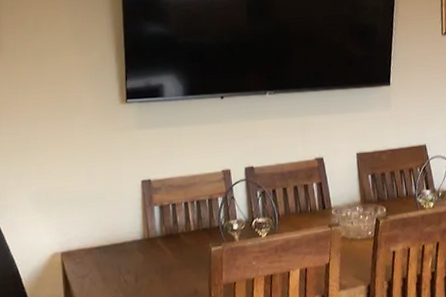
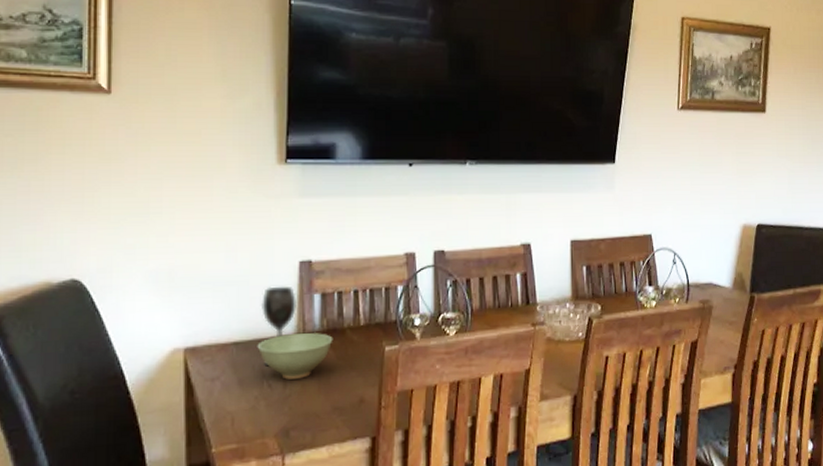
wine glass: none [114,201,142,266] -> present [260,286,296,367]
bowl: none [114,238,171,276] -> present [257,333,333,380]

